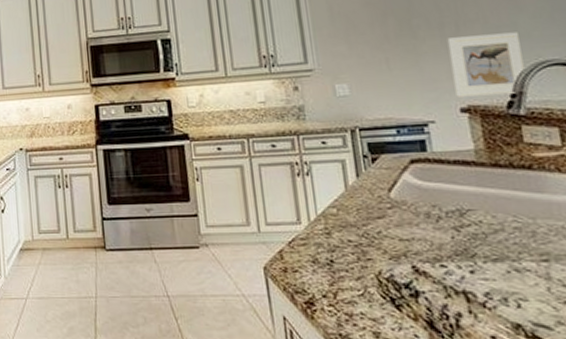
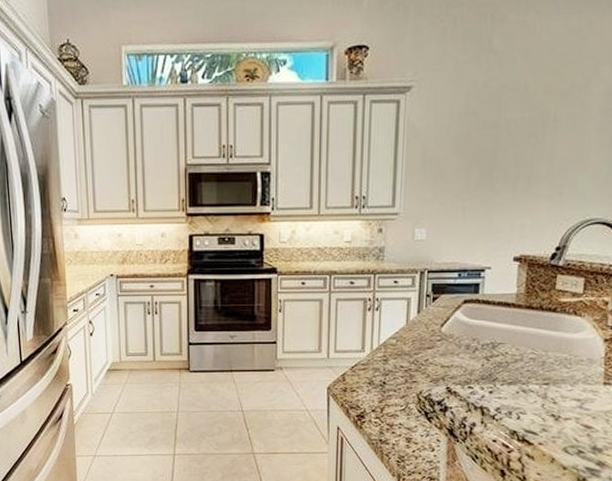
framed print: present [447,32,524,97] -> none [513,191,576,247]

